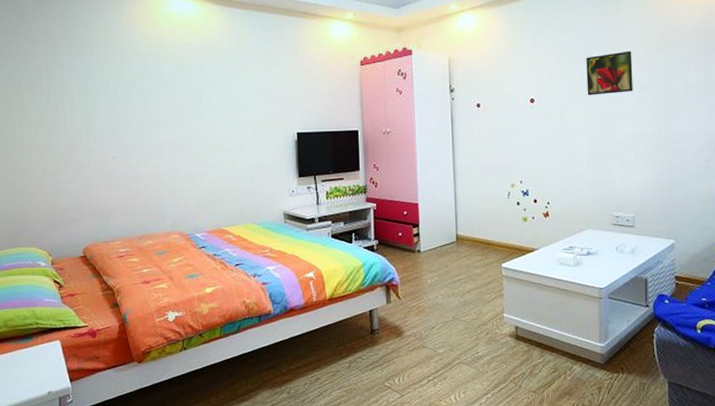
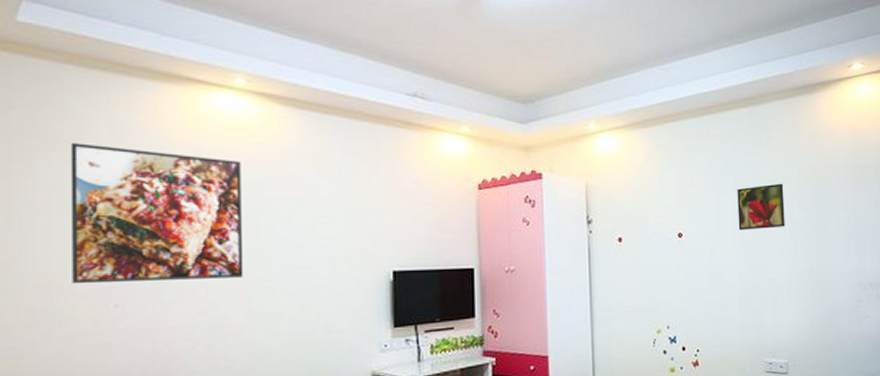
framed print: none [82,41,194,142] -> present [70,143,244,284]

